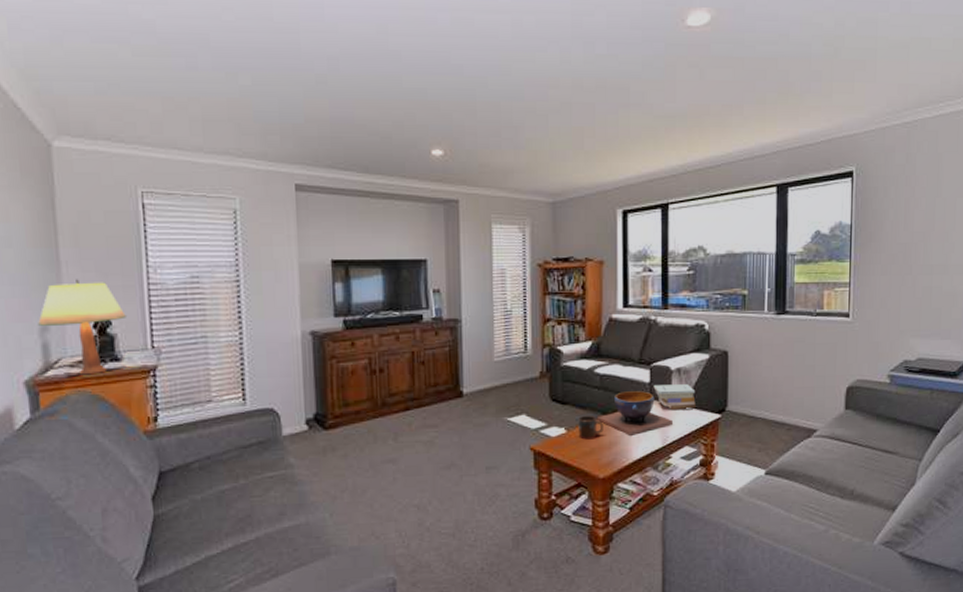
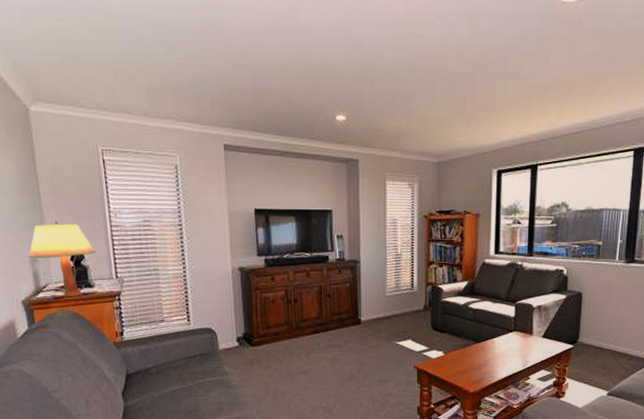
mug: present [578,415,604,440] -> none [454,342,475,362]
decorative bowl: present [596,391,674,435] -> none [469,324,533,359]
books: present [653,384,697,411] -> none [517,319,553,341]

